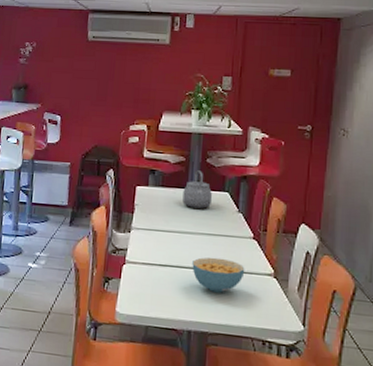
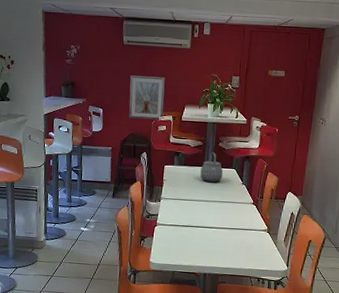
picture frame: none [92,76,138,130] -> present [129,75,165,120]
cereal bowl: present [192,257,245,293] -> none [207,218,247,245]

